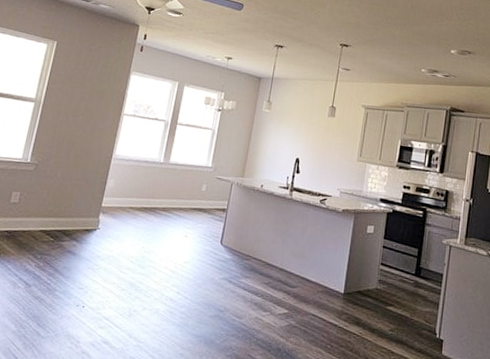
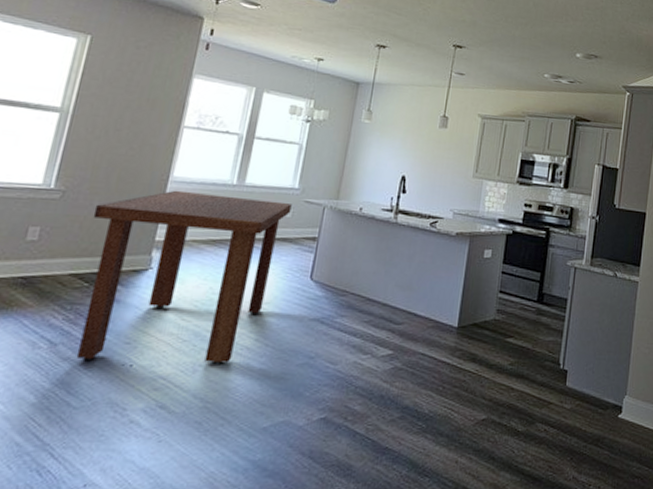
dining table: none [44,165,206,312] -> present [76,190,292,365]

